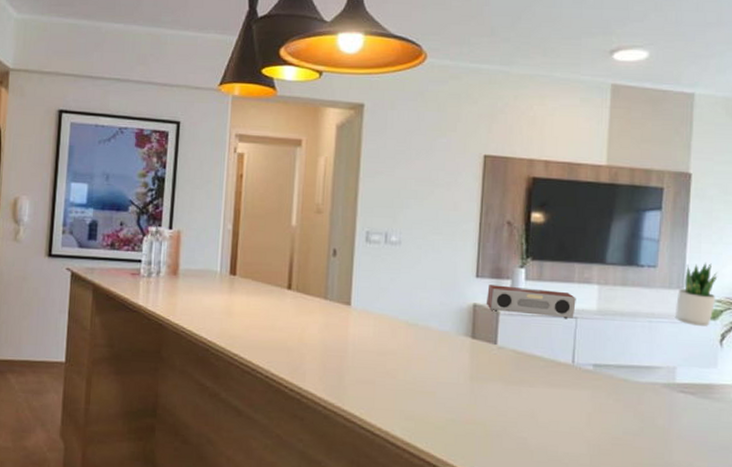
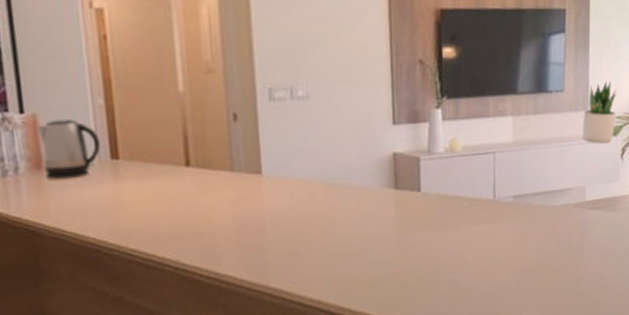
kettle: none [178,237,224,287] -> present [38,118,101,180]
speaker: present [486,285,576,319] -> none [405,127,493,158]

